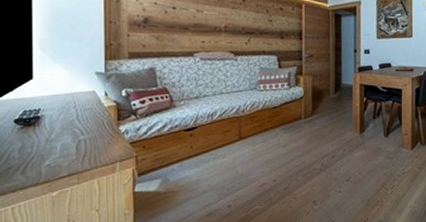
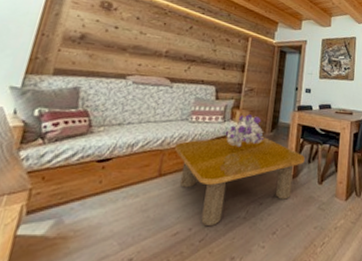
coffee table: none [248,99,370,177] -> present [174,137,305,225]
bouquet: none [292,79,330,110] -> present [225,114,265,148]

